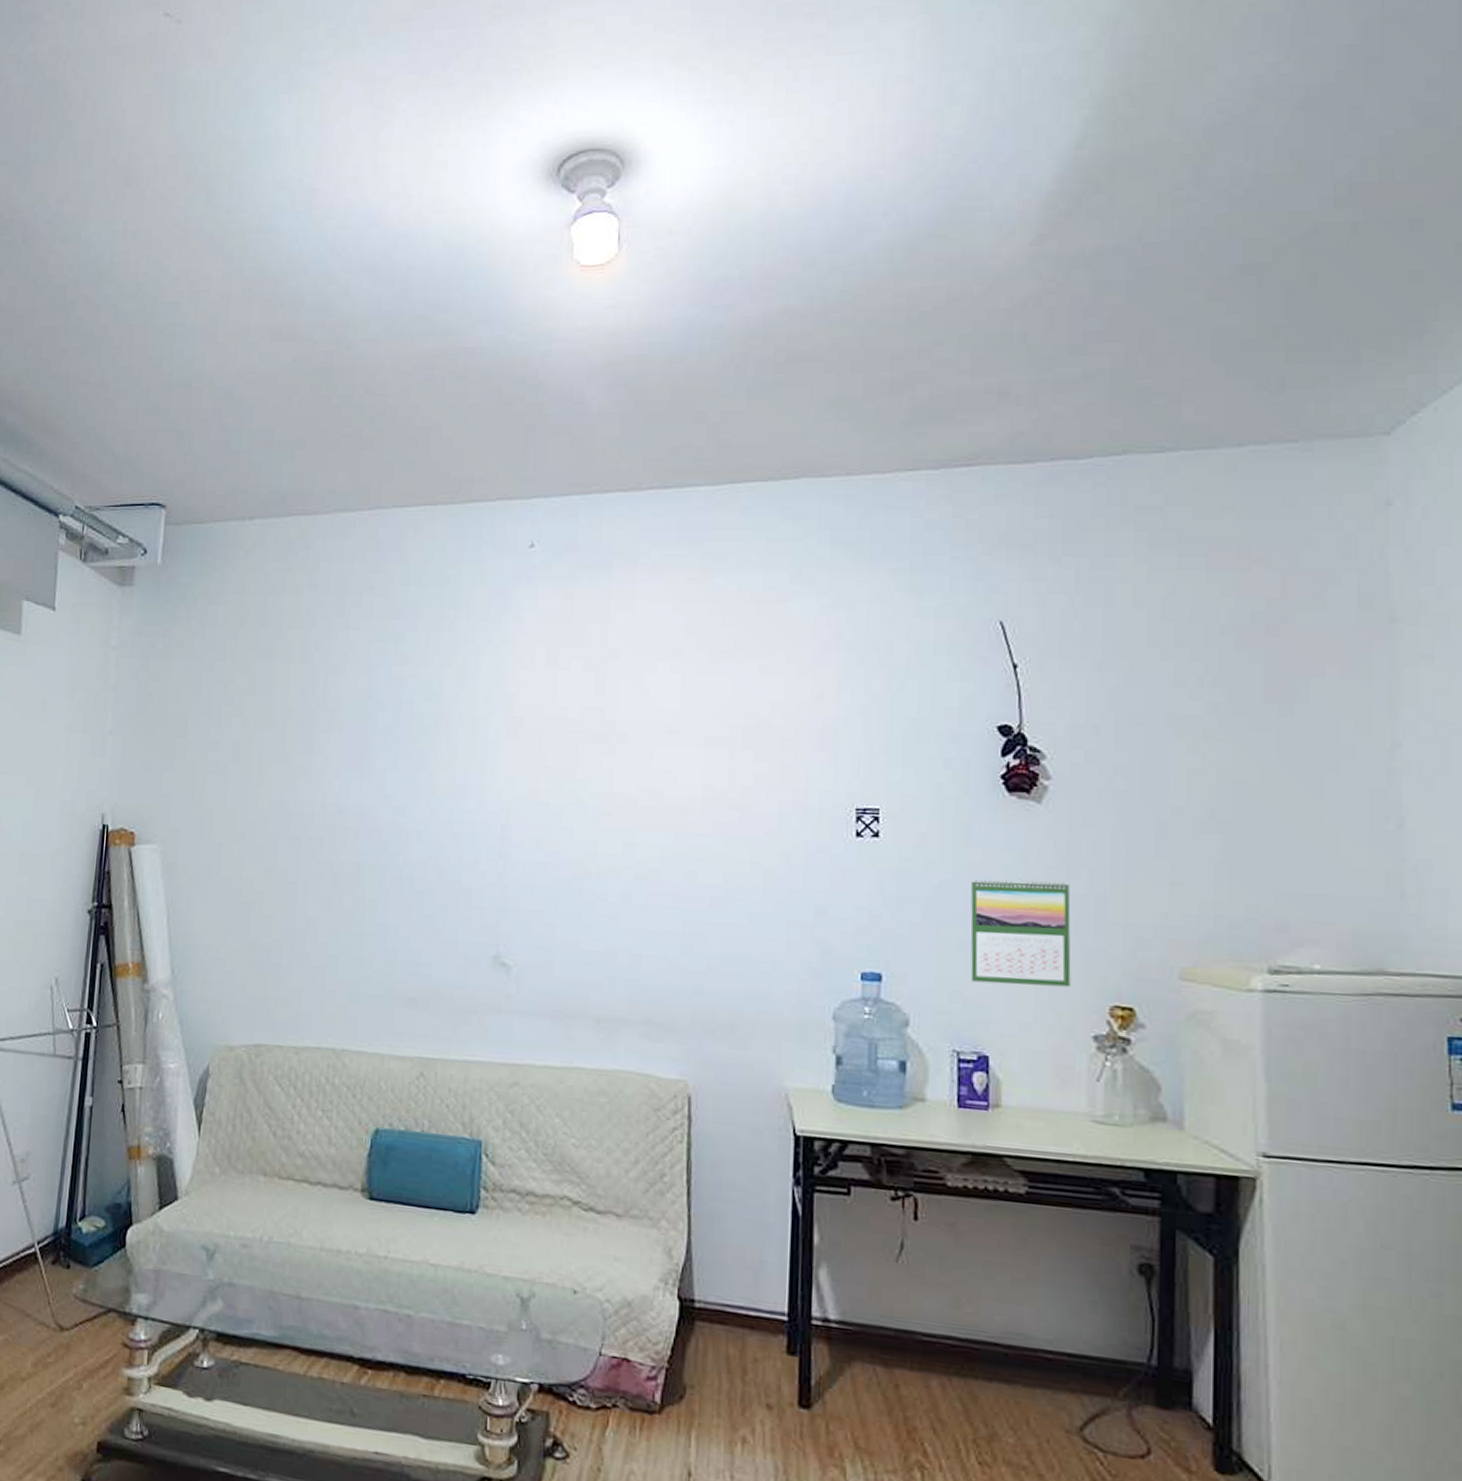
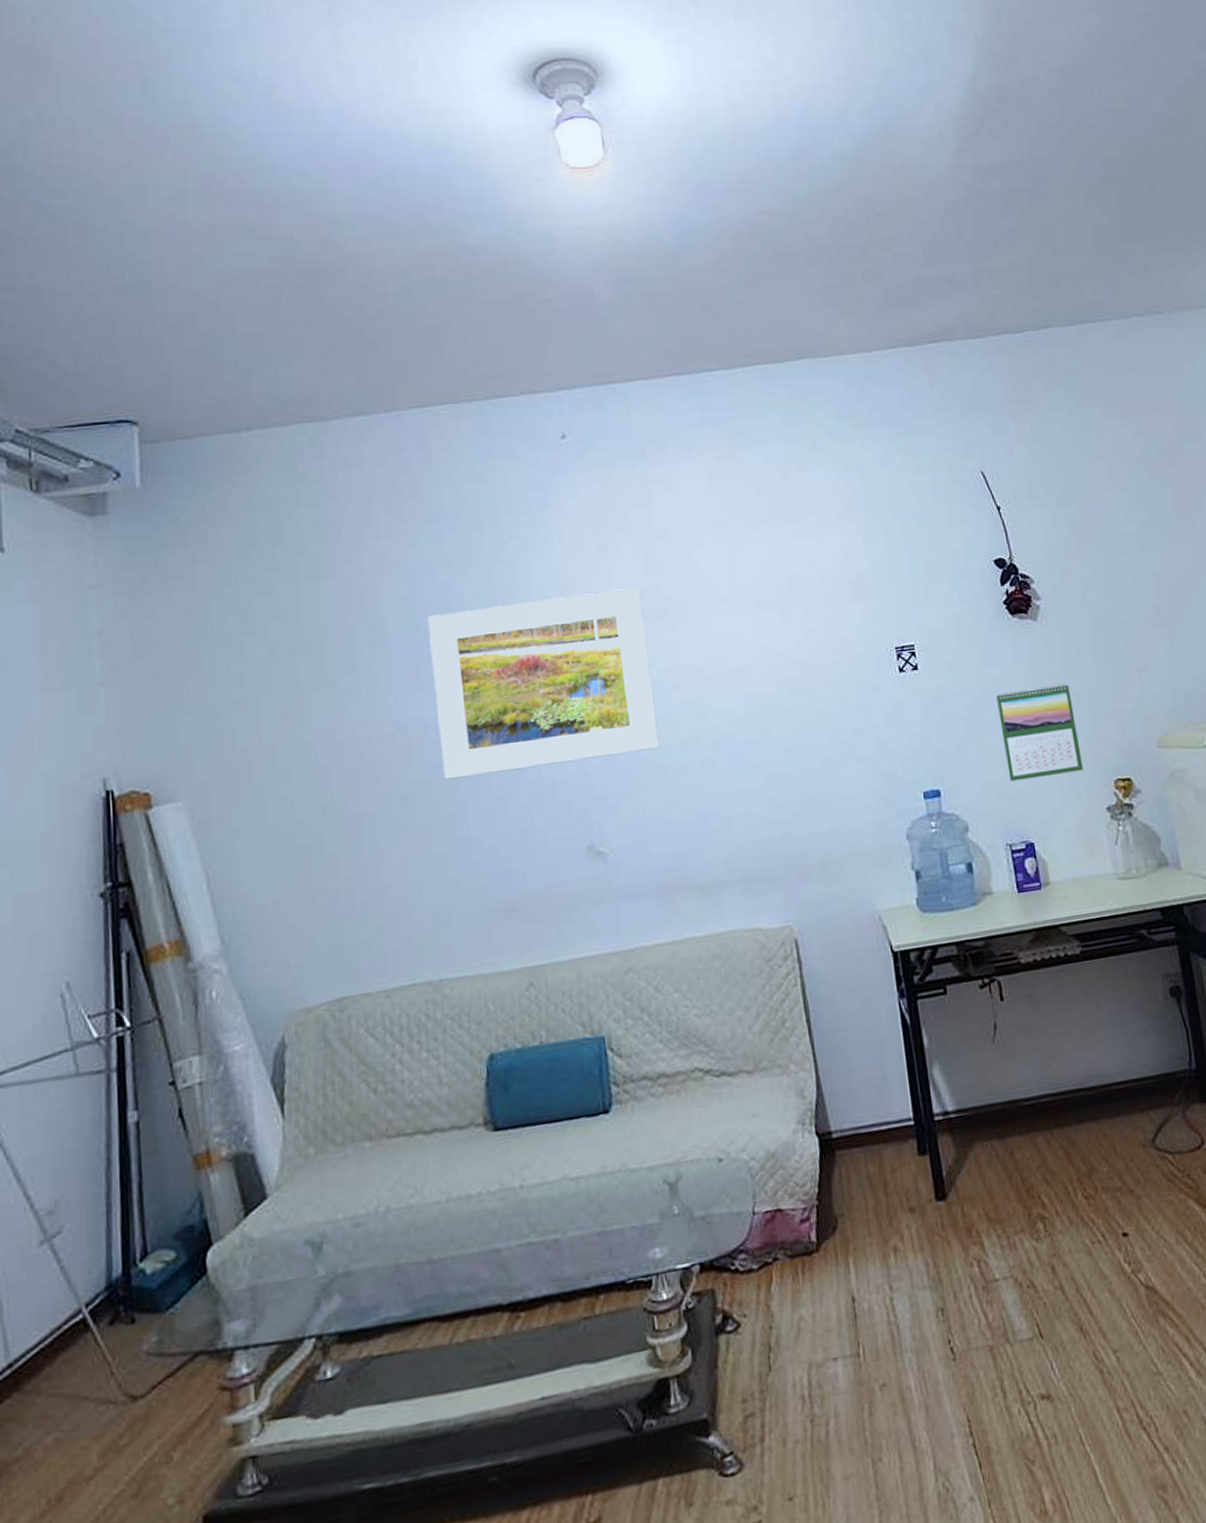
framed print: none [372,706,585,873] -> present [428,588,660,780]

